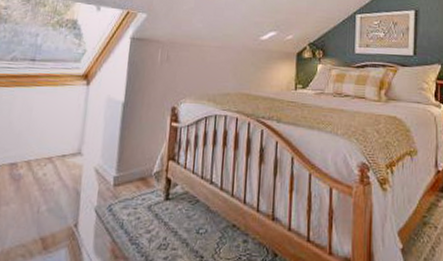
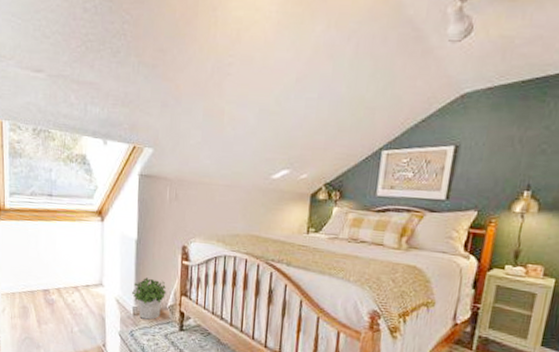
potted plant: none [114,143,153,190] -> present [132,278,167,320]

